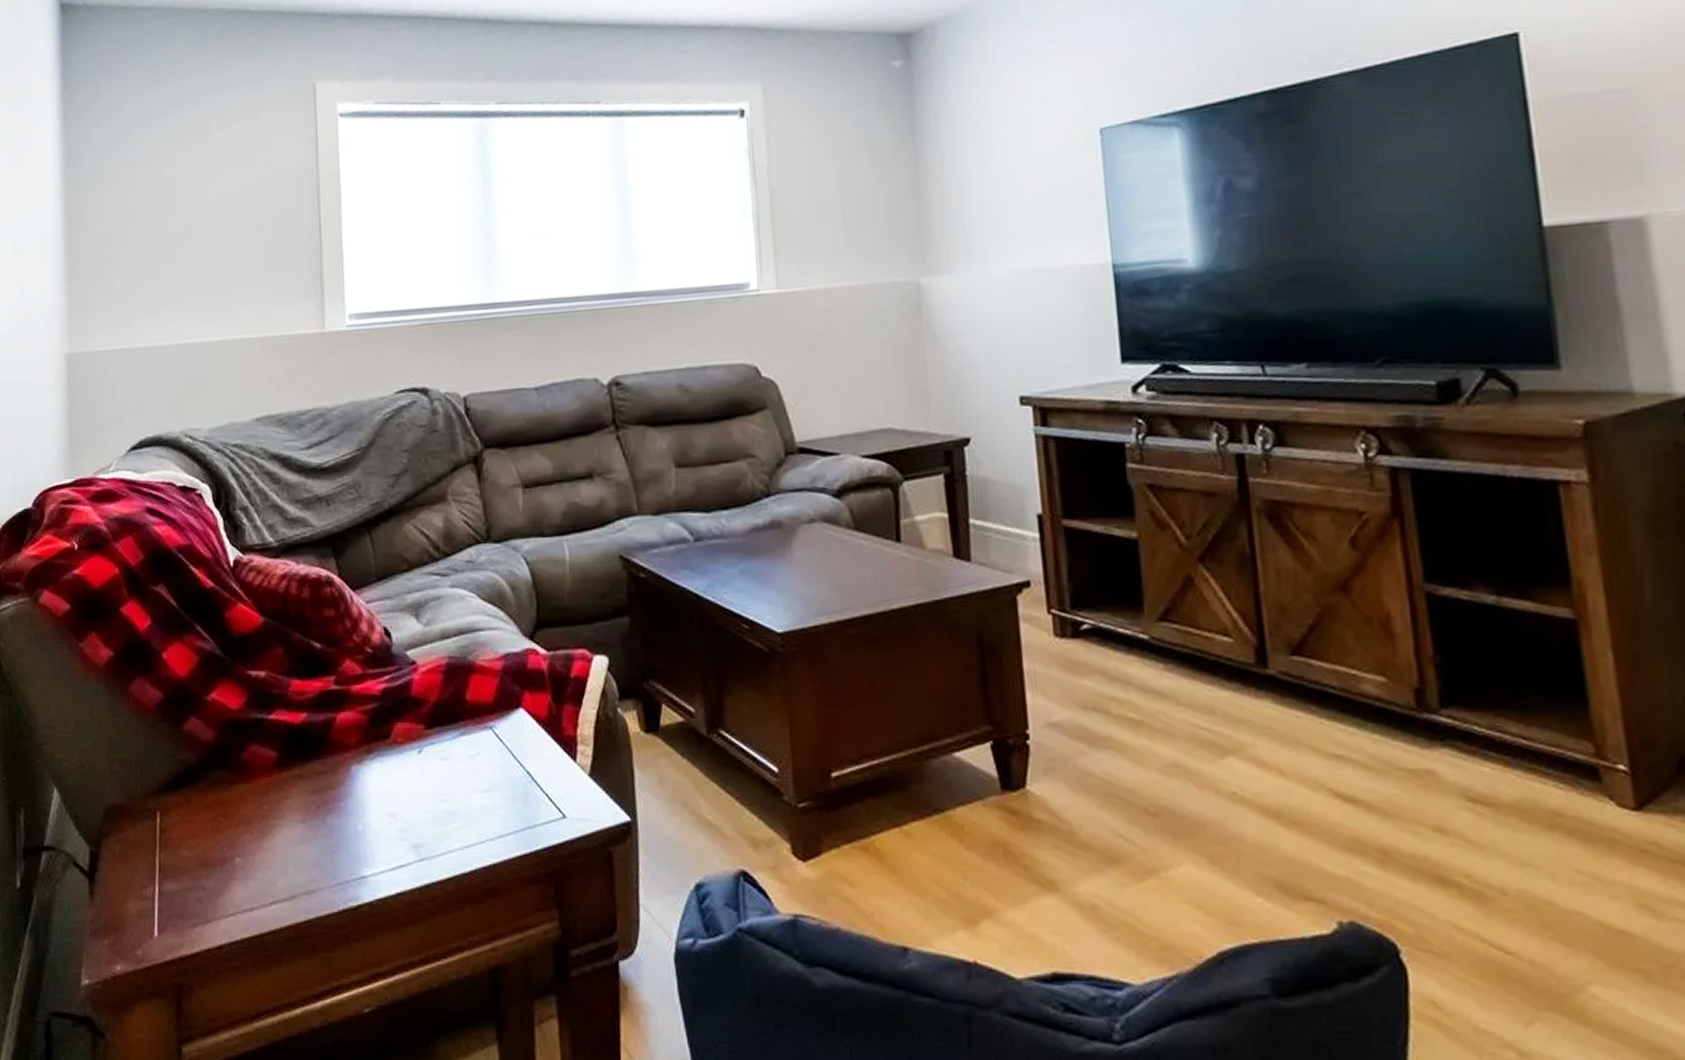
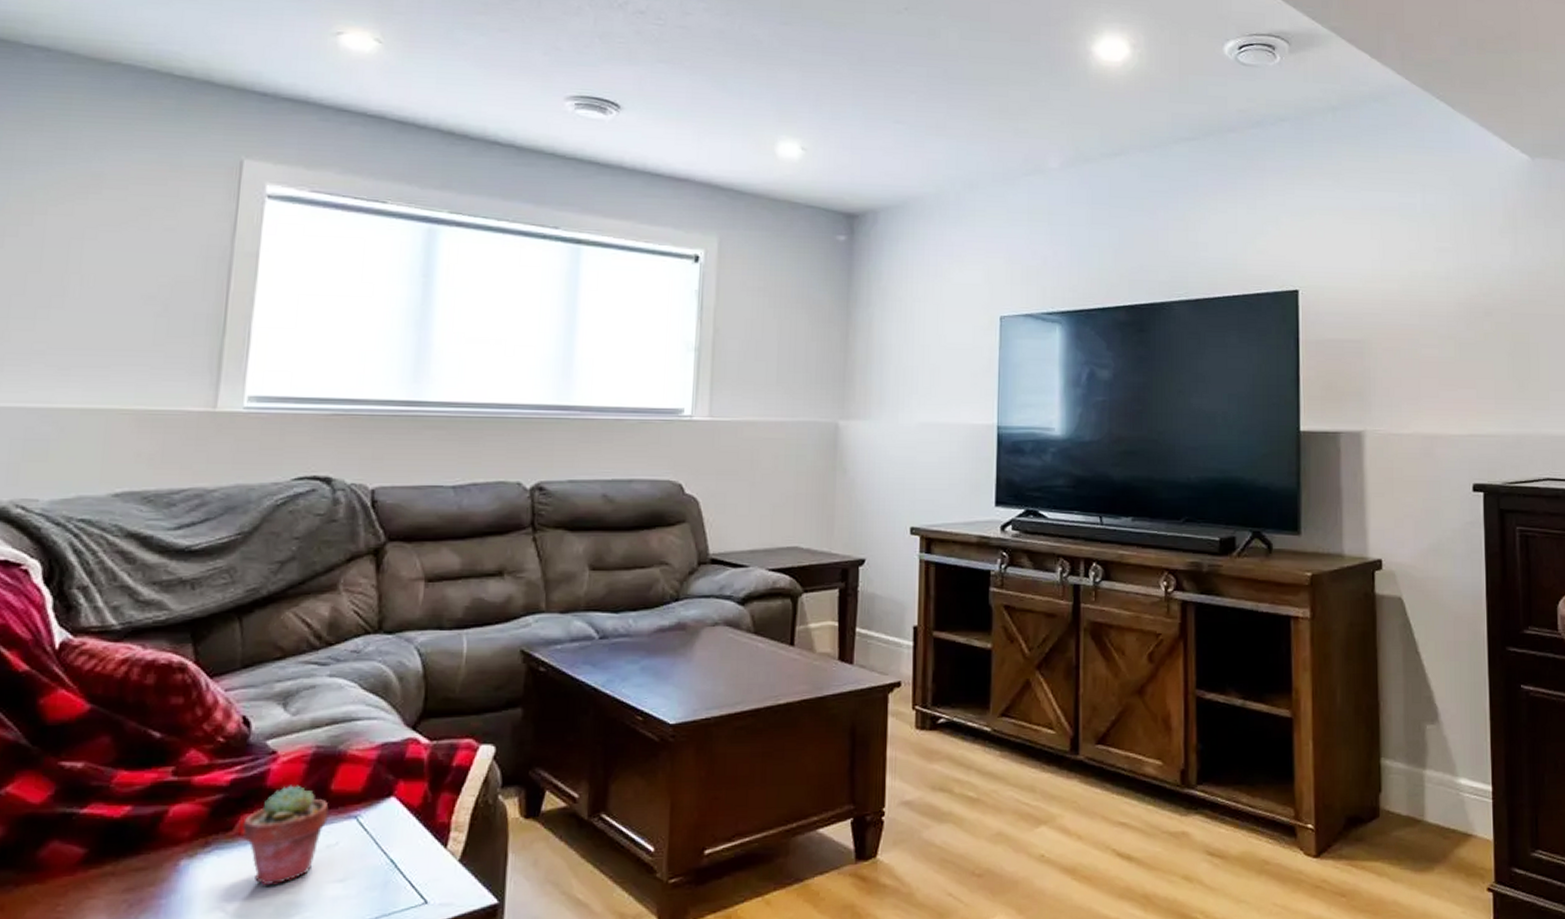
potted succulent: none [397,695,468,794] -> present [242,785,329,886]

